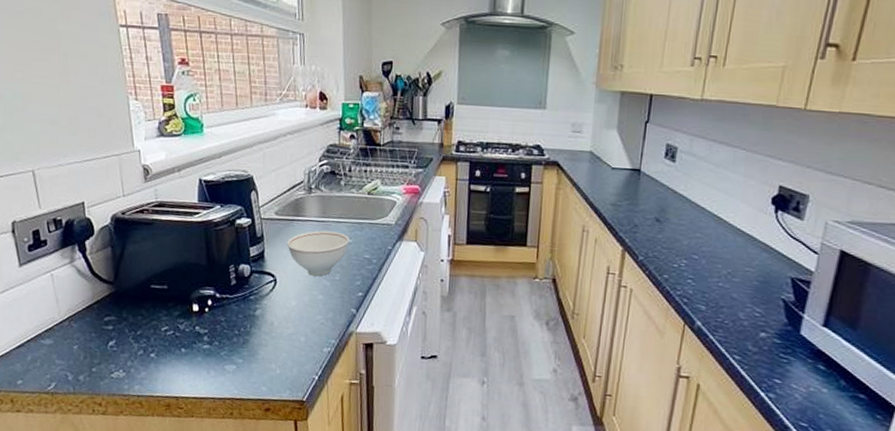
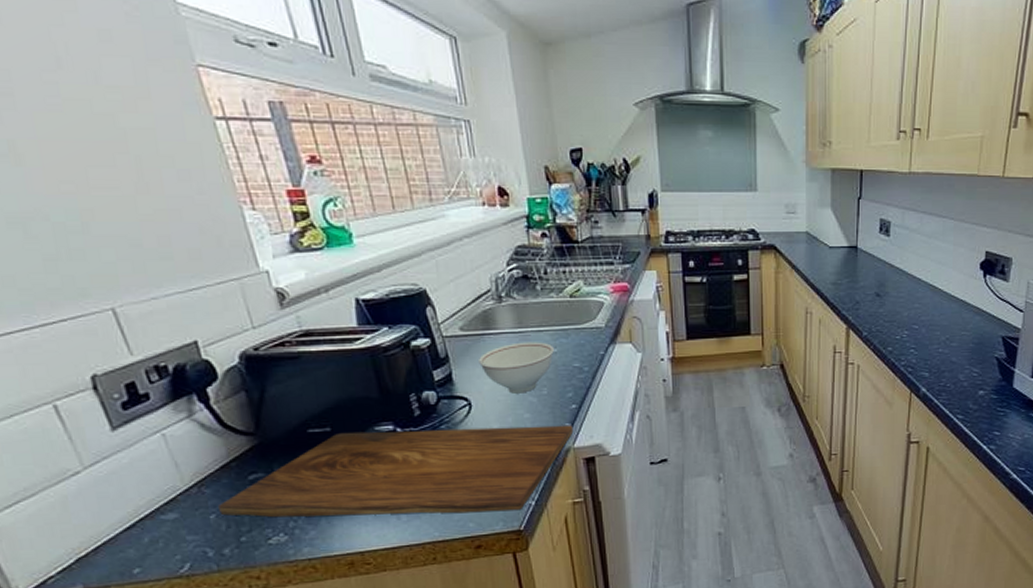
cutting board: none [80,291,358,383] -> present [217,425,574,518]

